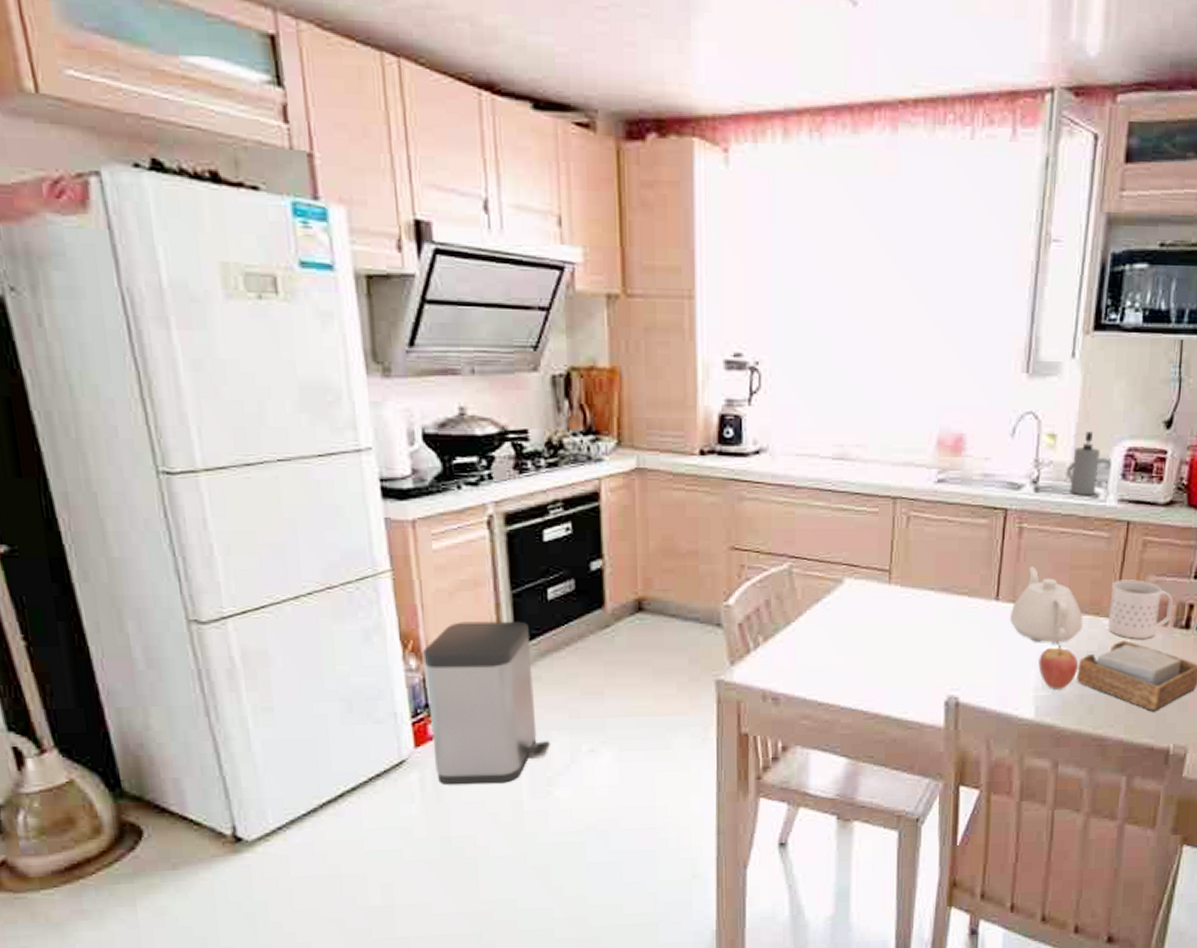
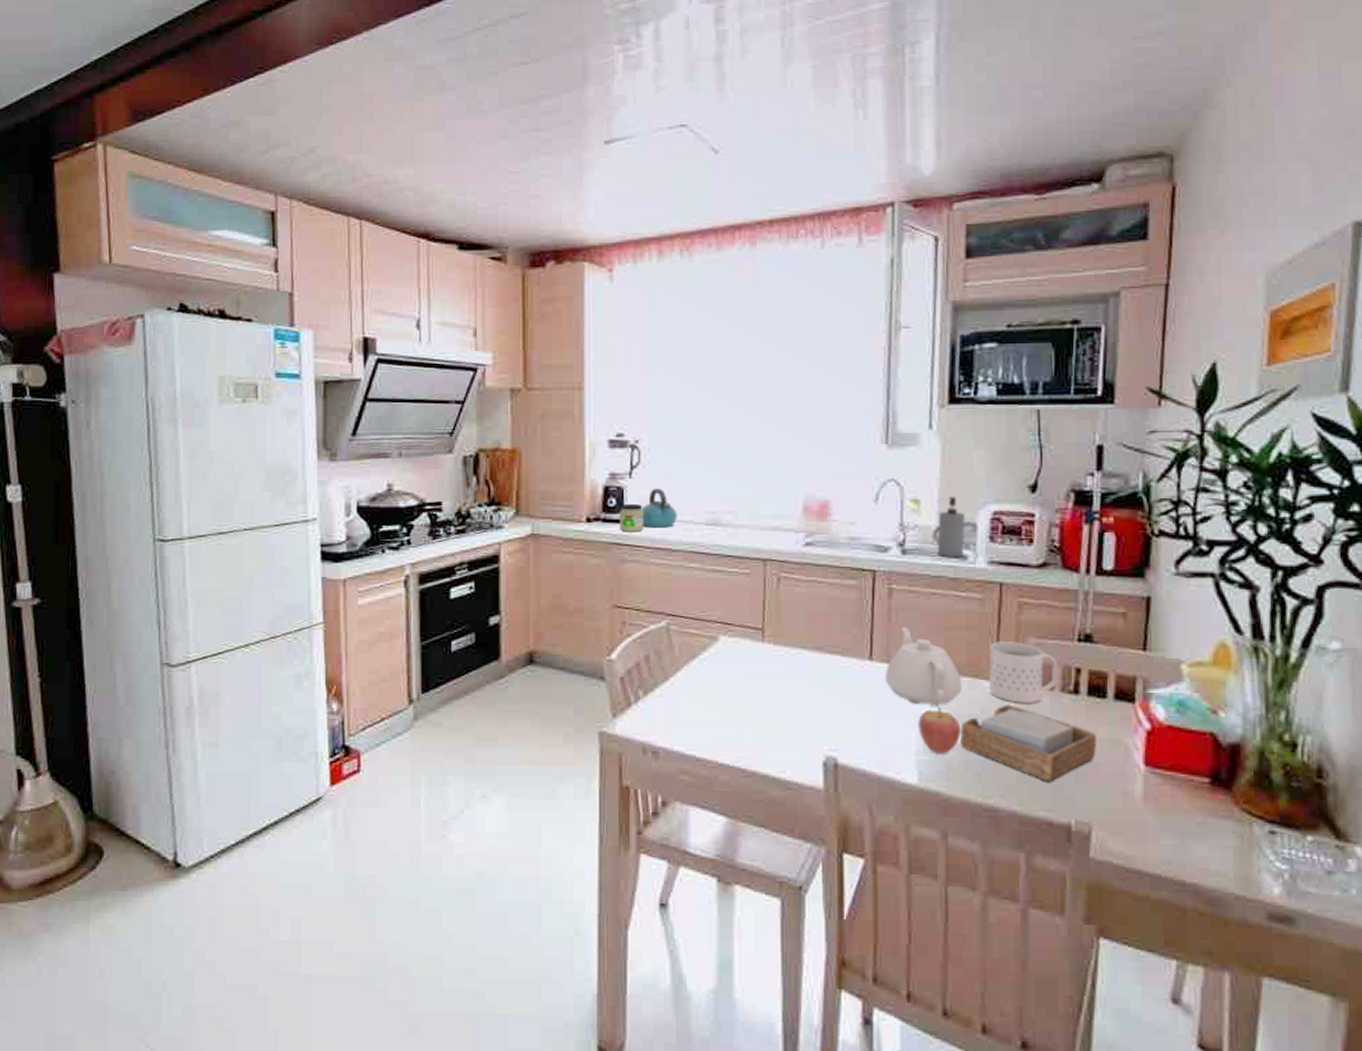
pedal bin: present [422,621,551,785] -> none [343,670,448,825]
jar: none [737,434,764,467] -> present [620,503,643,532]
kettle: none [760,417,802,462] -> present [640,488,677,528]

